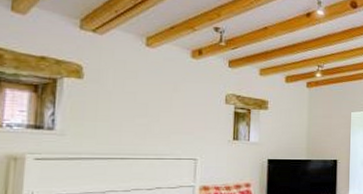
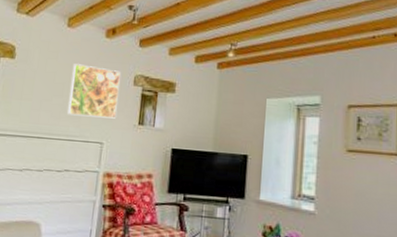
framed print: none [154,84,210,136] -> present [67,64,121,119]

